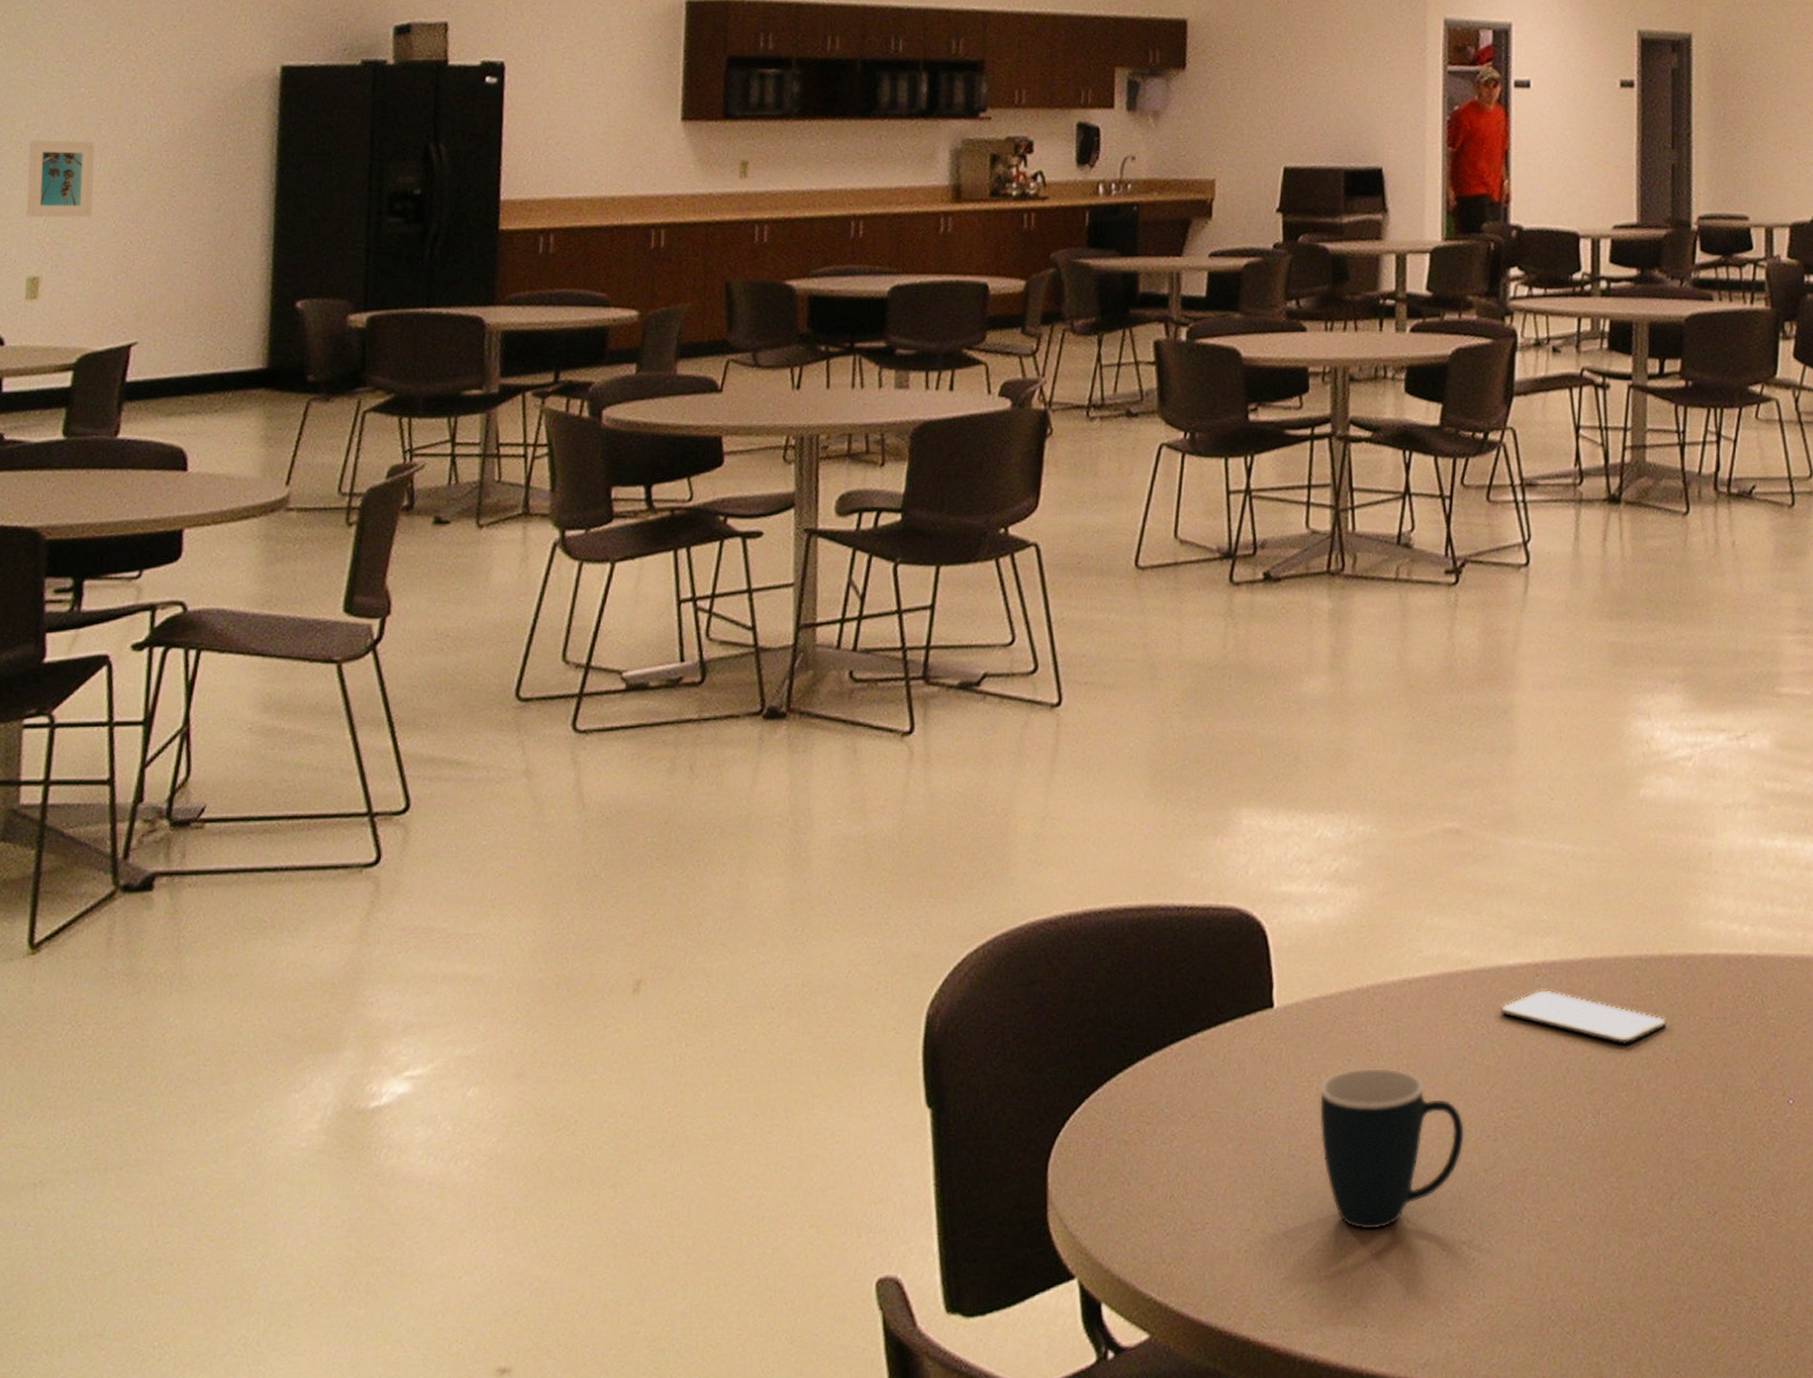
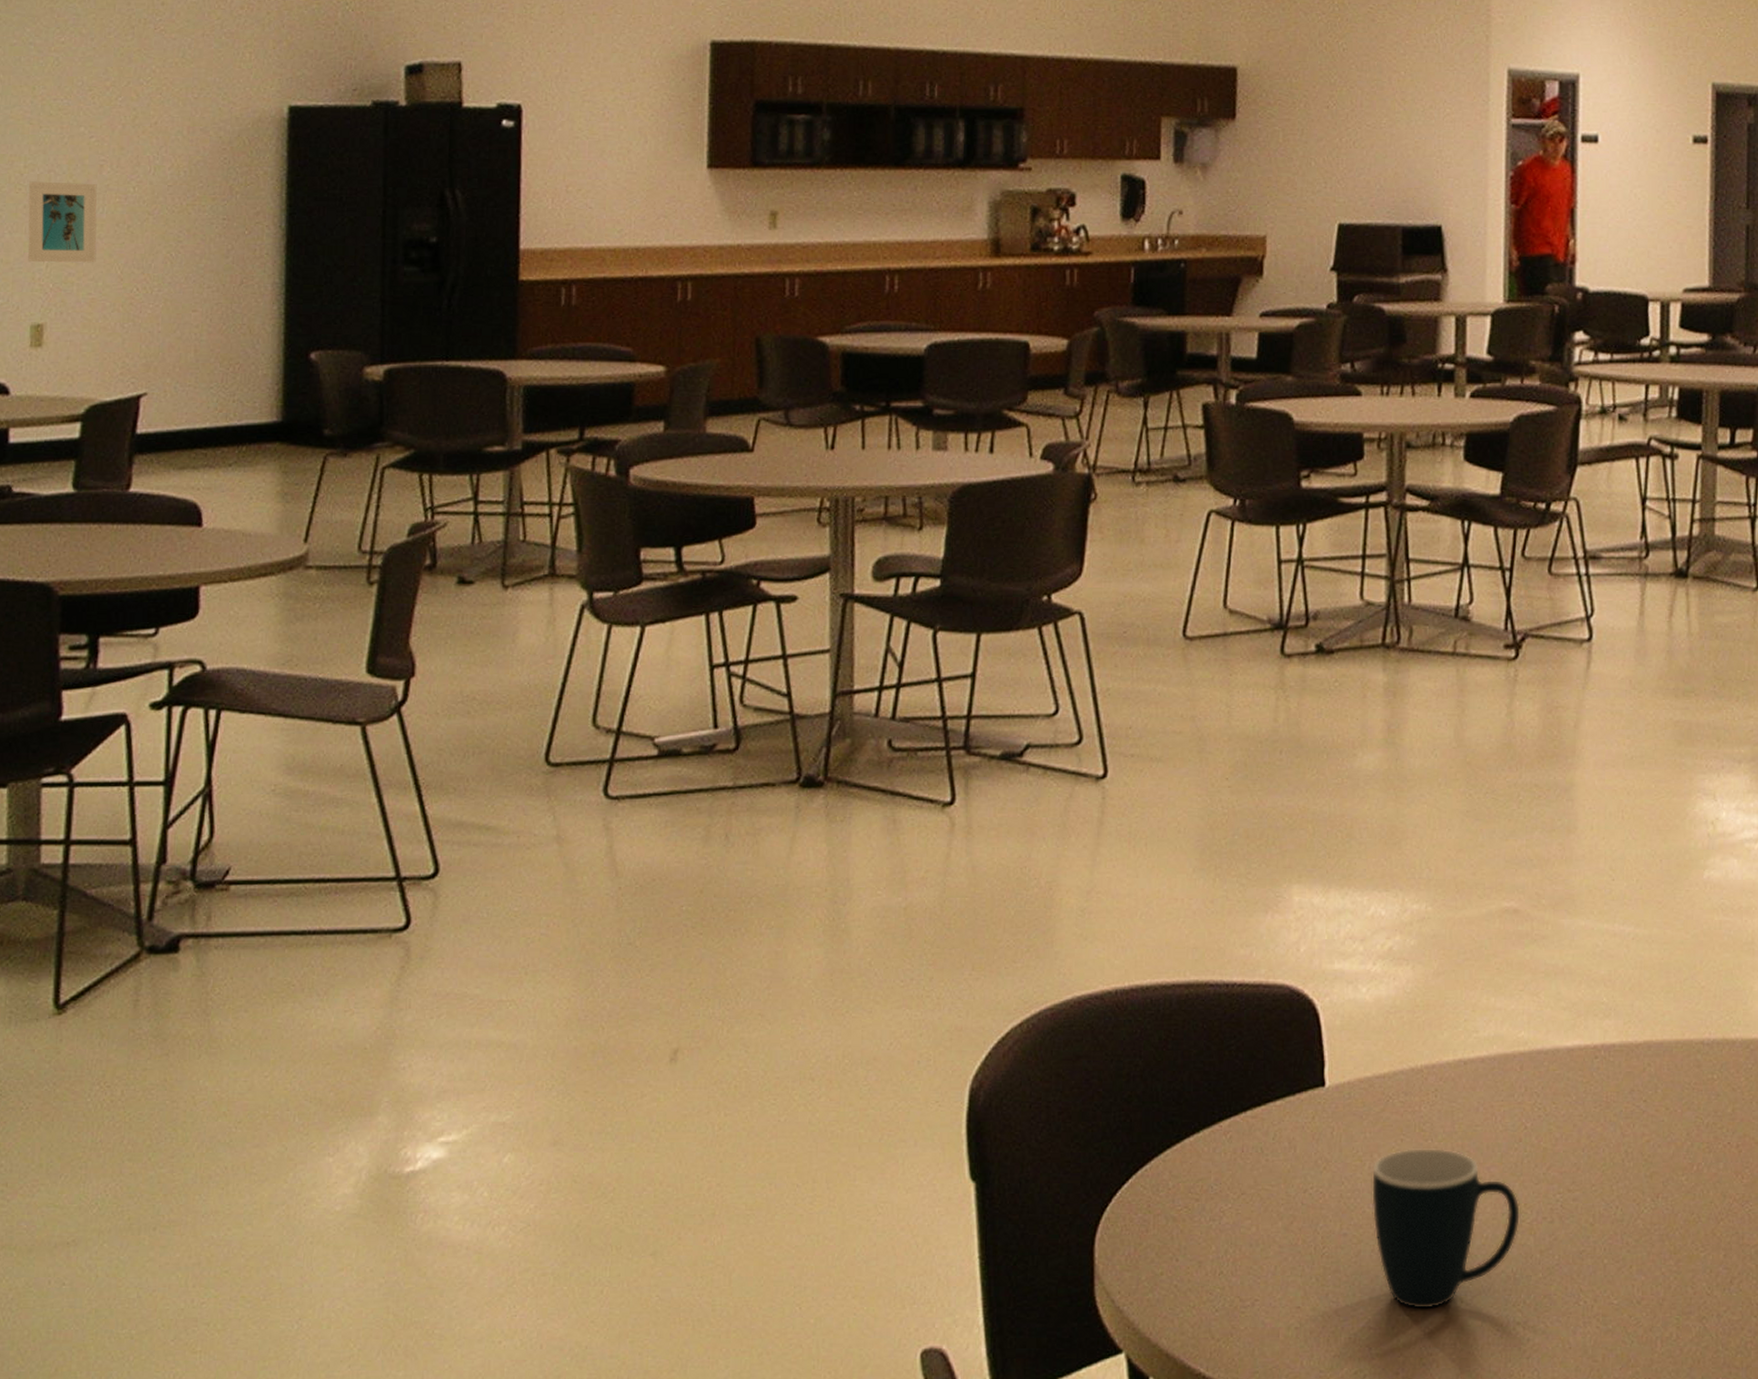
smartphone: present [1500,990,1667,1045] -> none [1557,1072,1729,1128]

